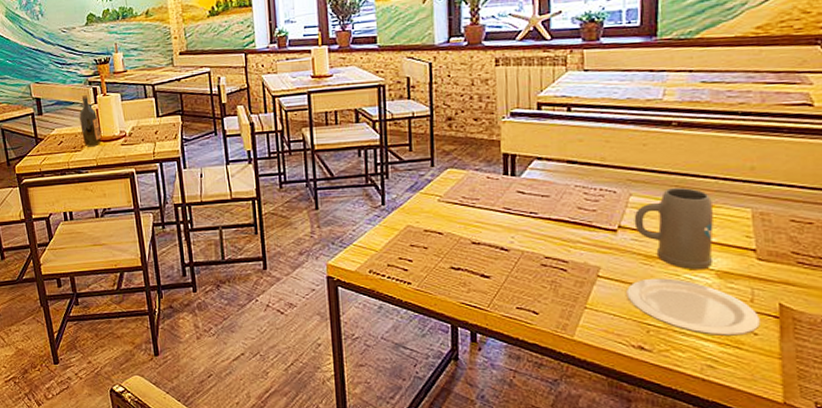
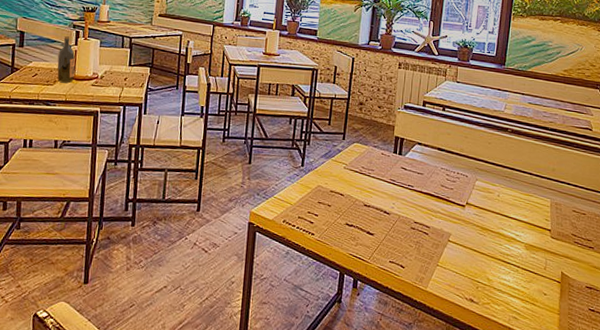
plate: present [626,278,761,336] -> none [466,245,550,295]
beer mug: present [634,188,714,270] -> none [477,178,527,242]

